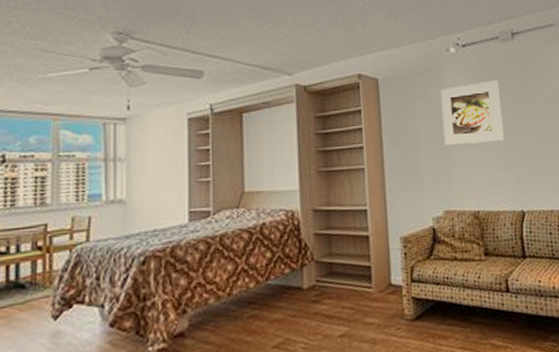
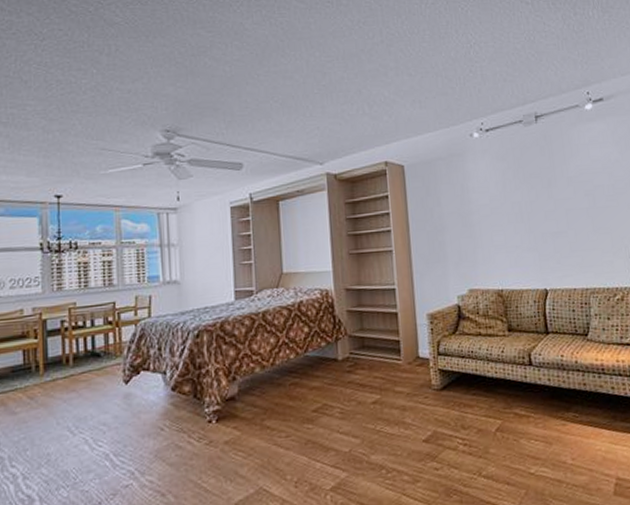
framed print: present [440,80,504,145] -> none [464,163,528,227]

